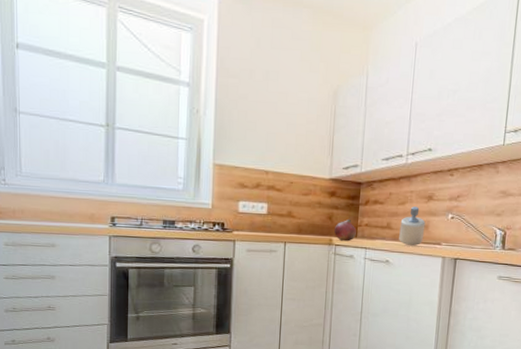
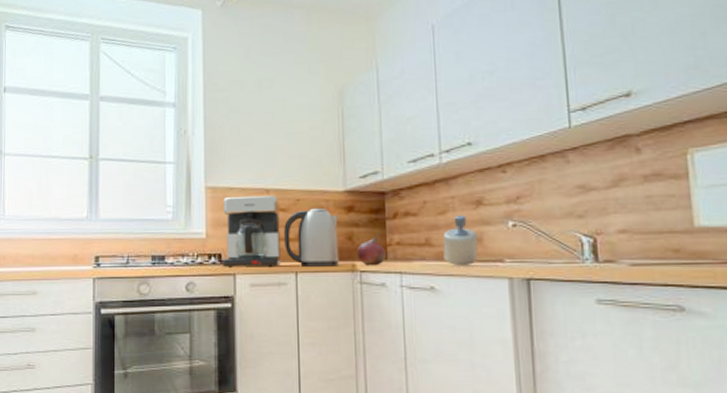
coffee maker: none [224,175,276,238] -> present [222,195,281,269]
kettle: none [277,190,322,241] -> present [284,207,339,268]

